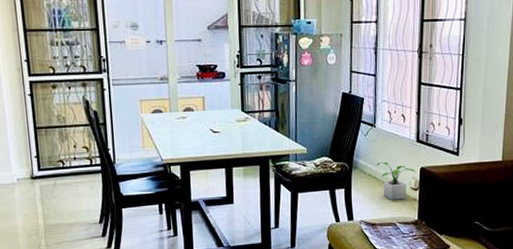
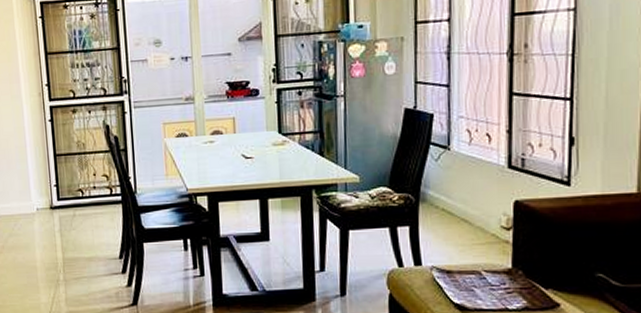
potted plant: present [376,162,416,200] -> none [452,194,508,242]

